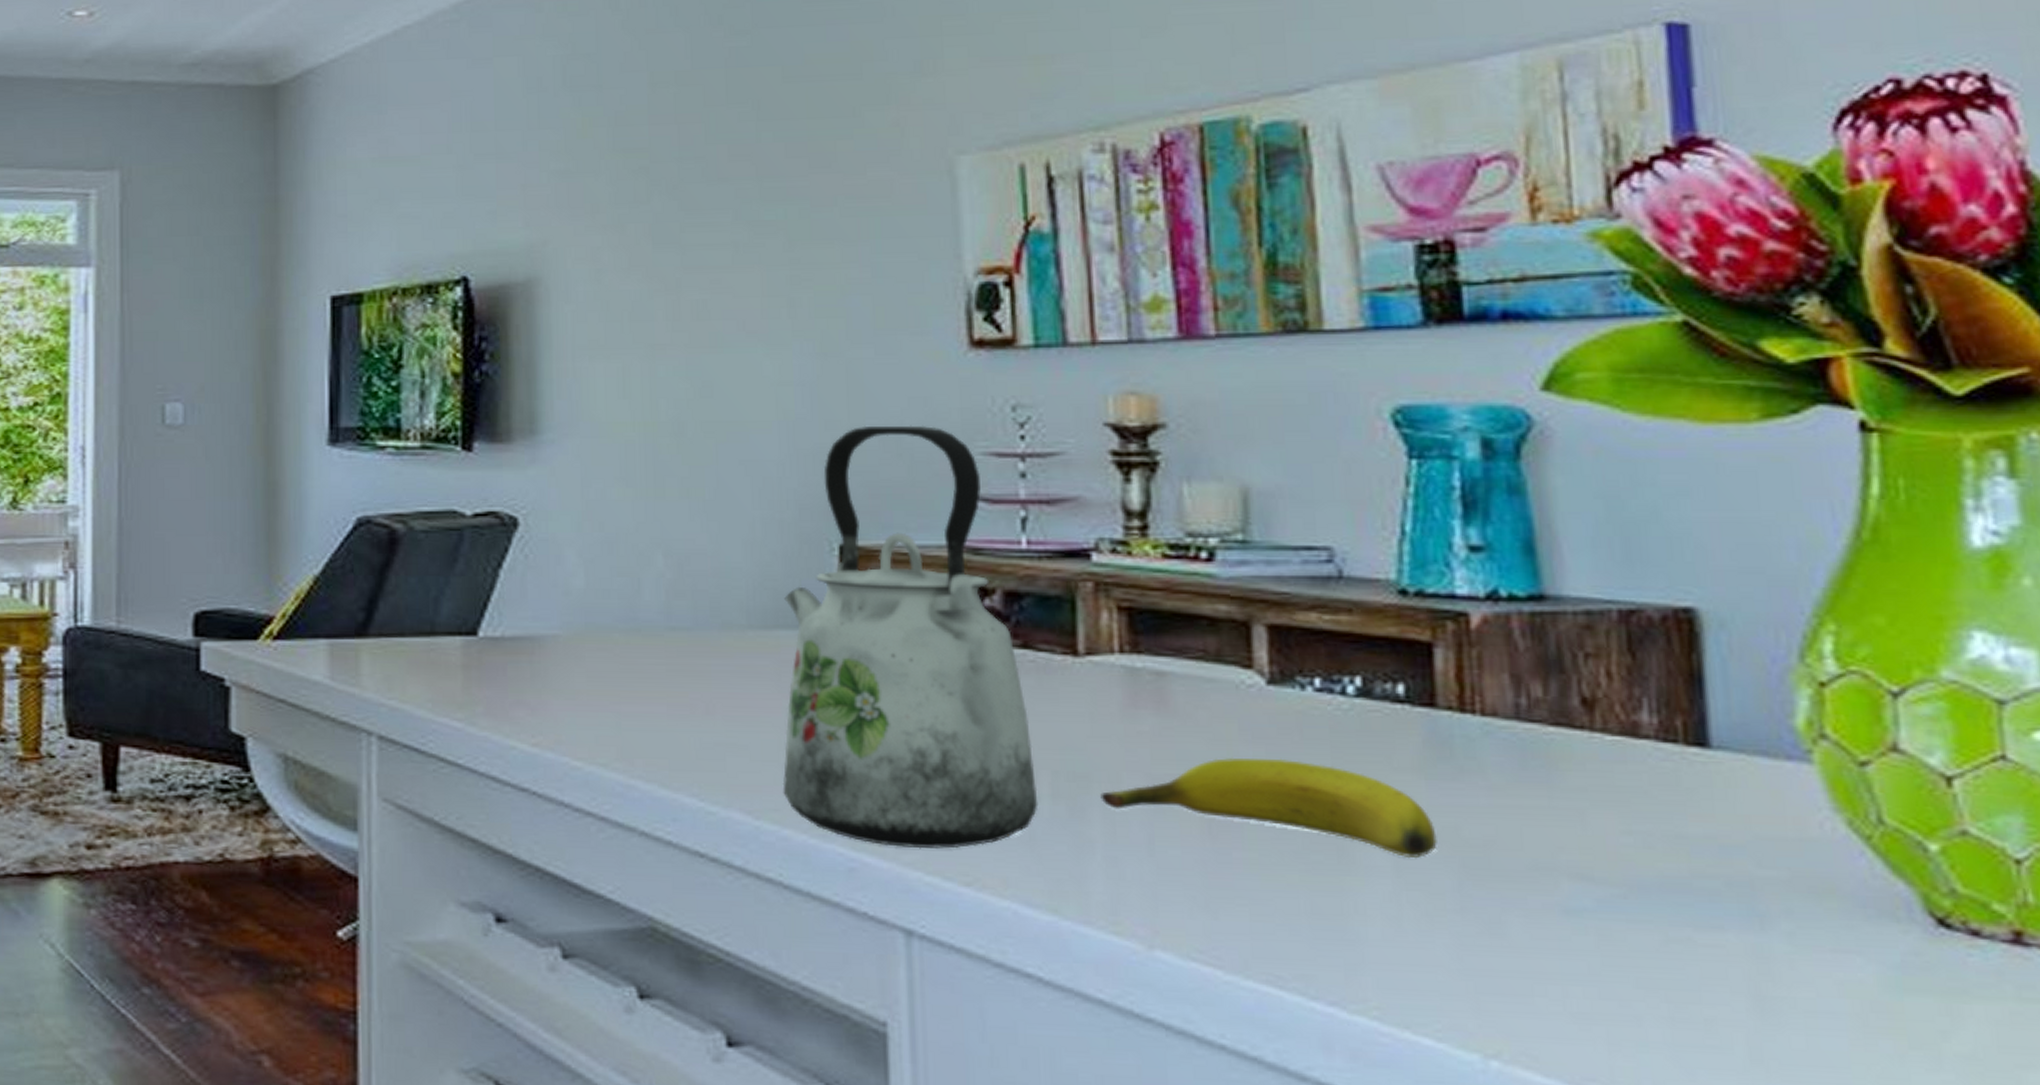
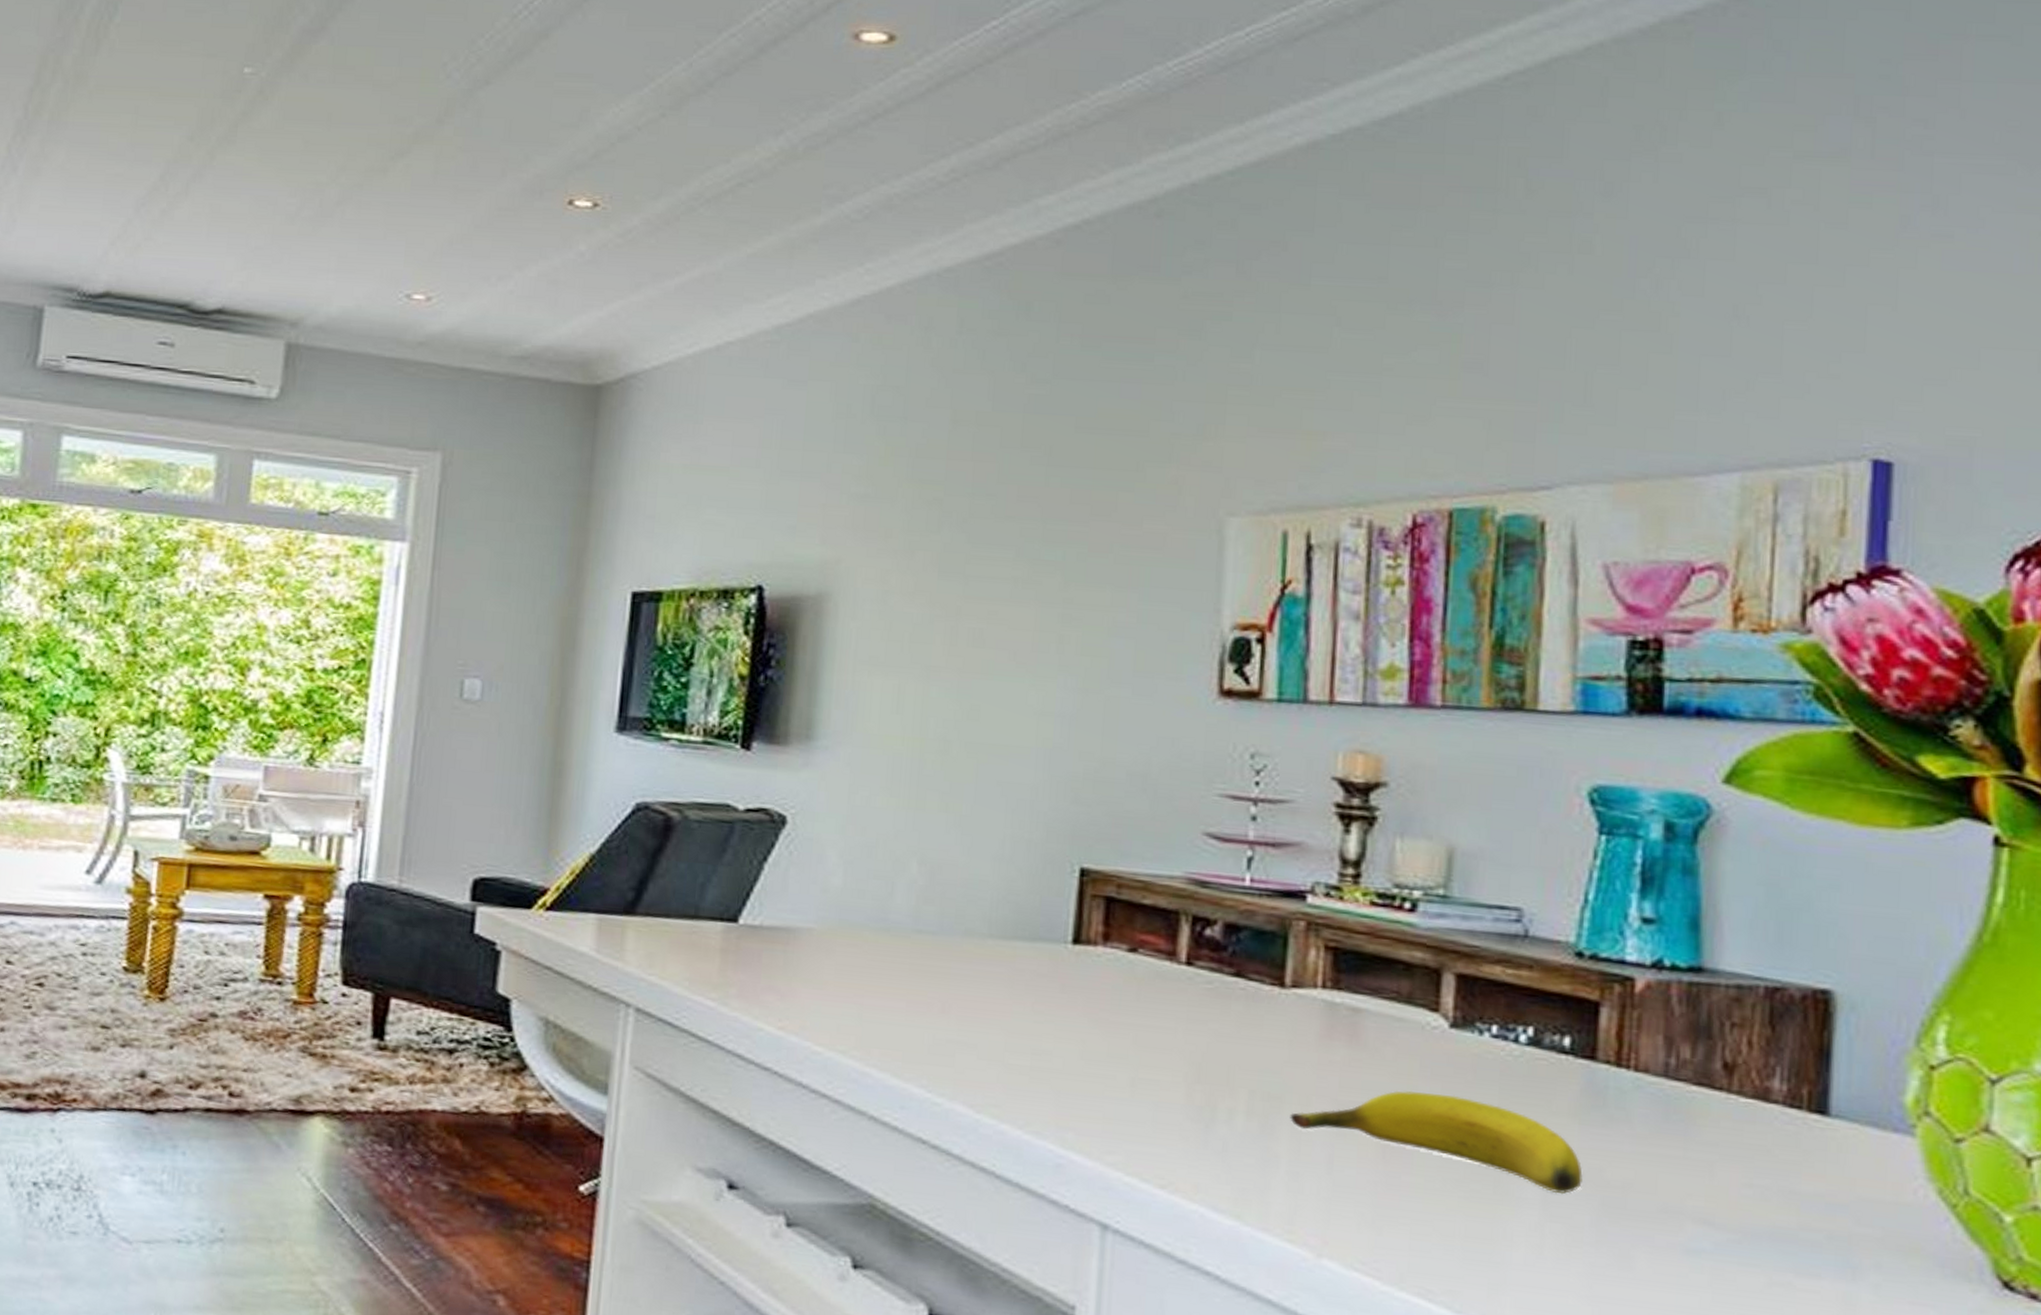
kettle: present [782,425,1039,849] -> none [1004,759,1235,1153]

